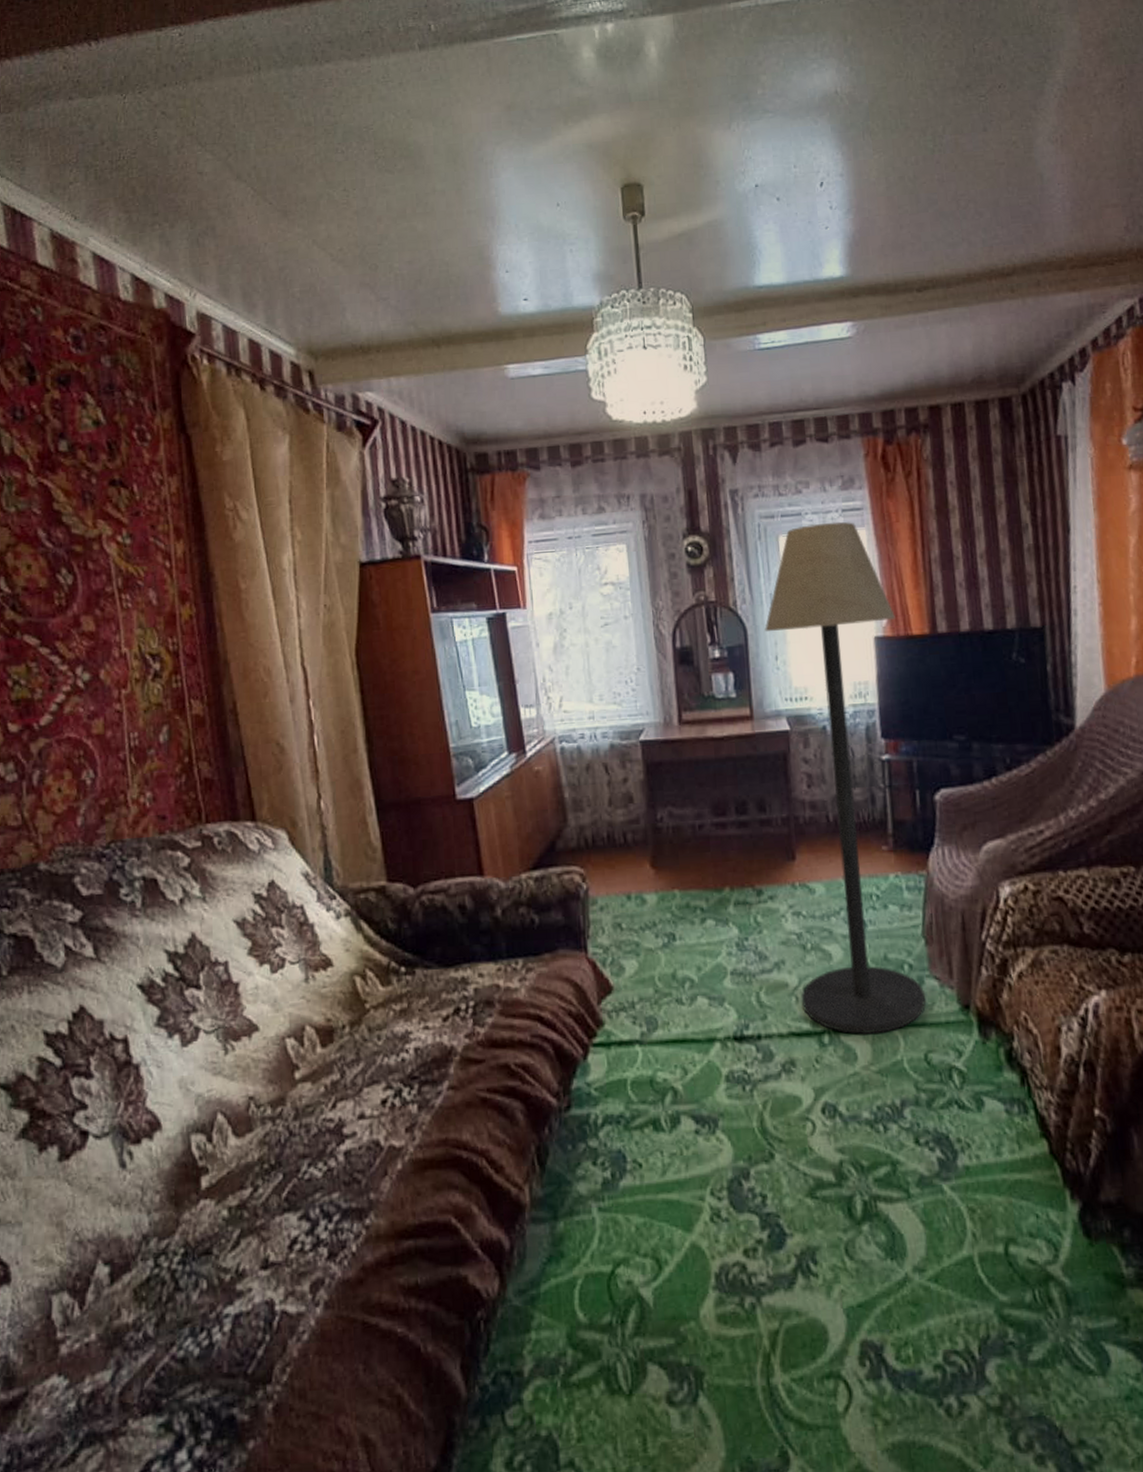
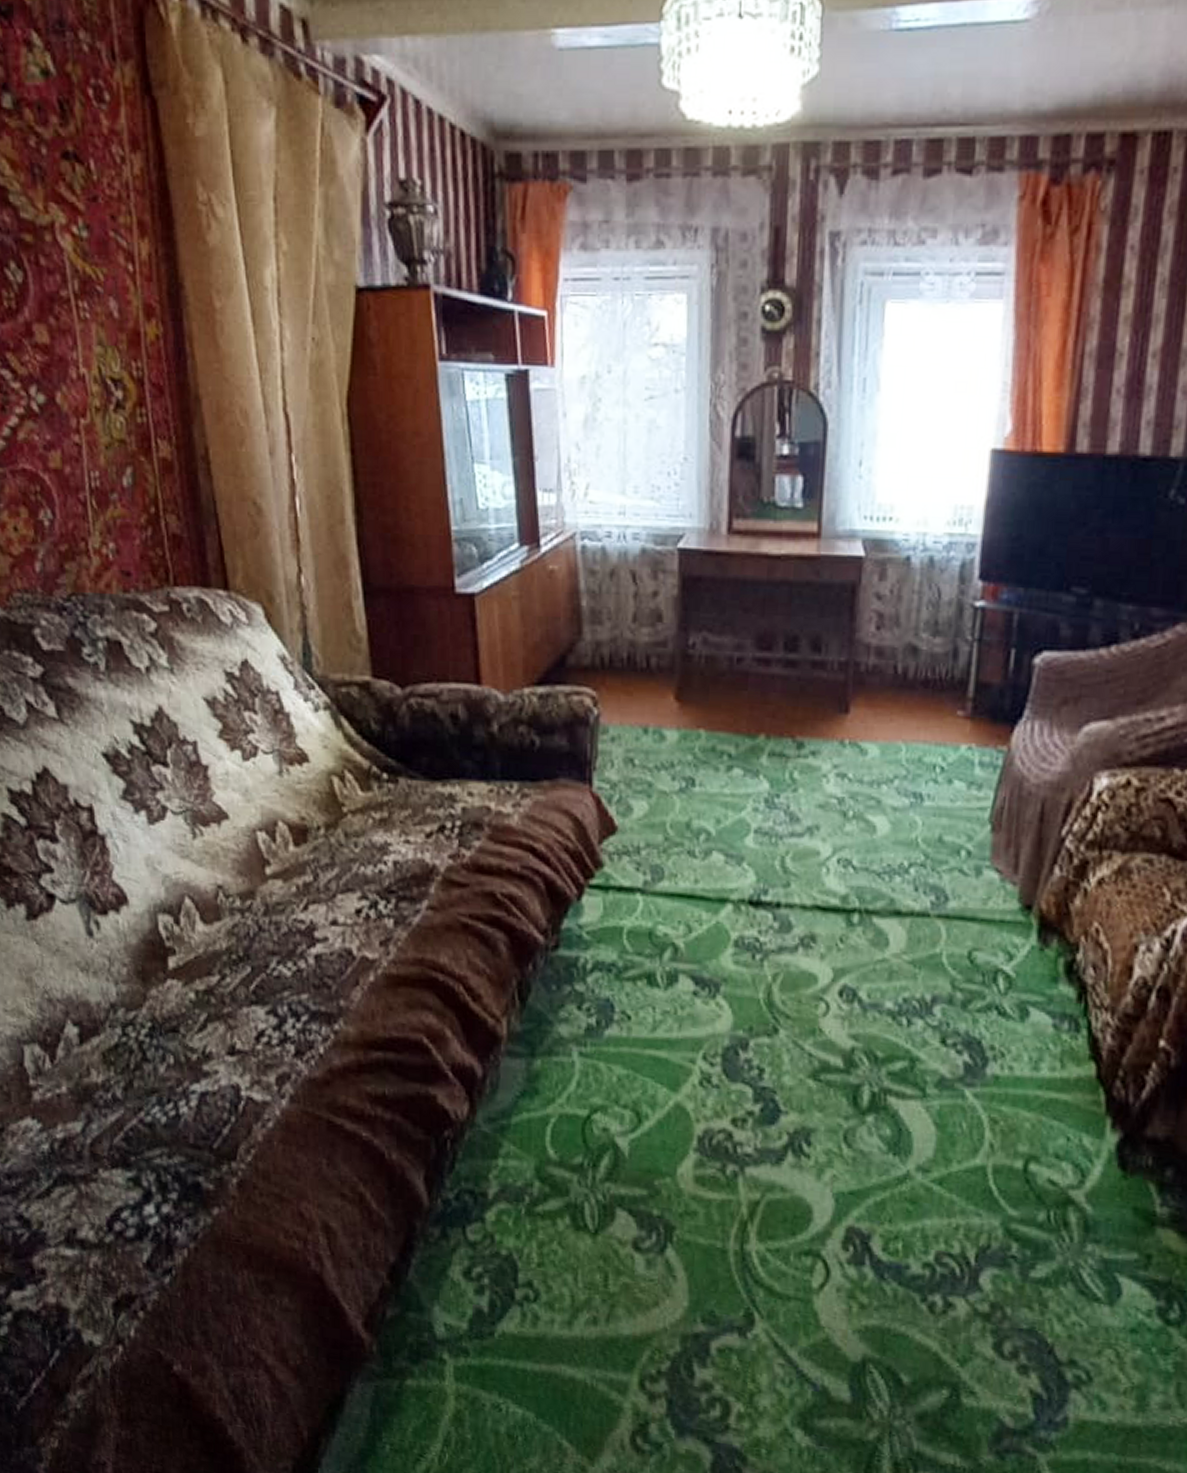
floor lamp: present [765,522,926,1035] -> none [833,288,1025,921]

